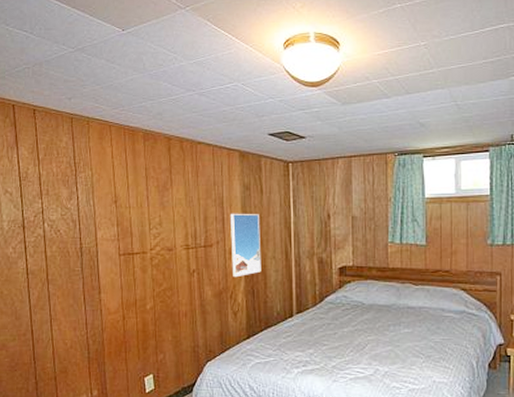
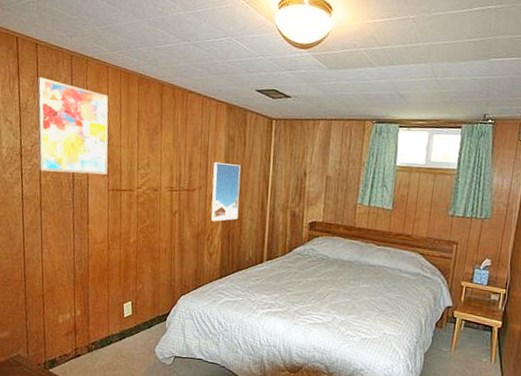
wall art: none [36,143,118,243] -> present [37,76,109,175]

